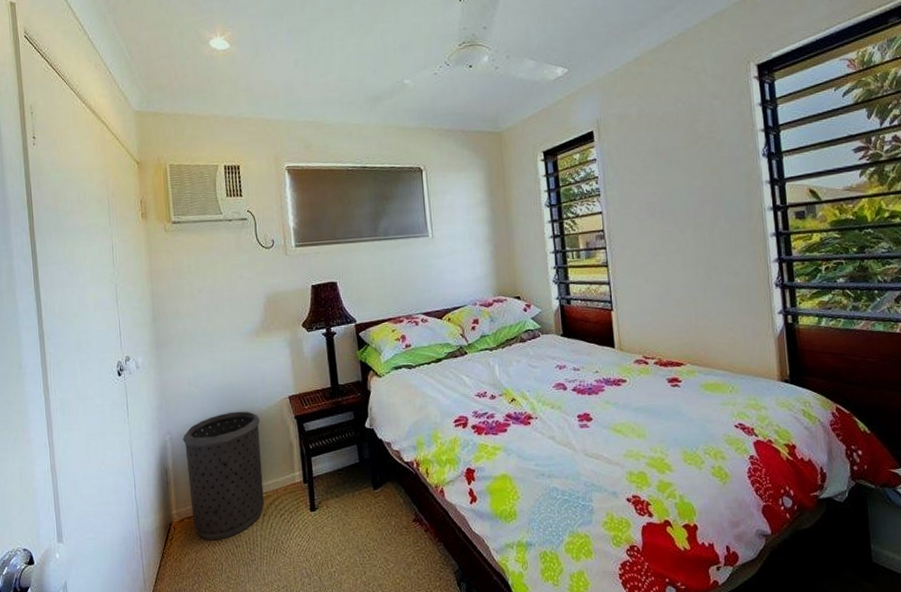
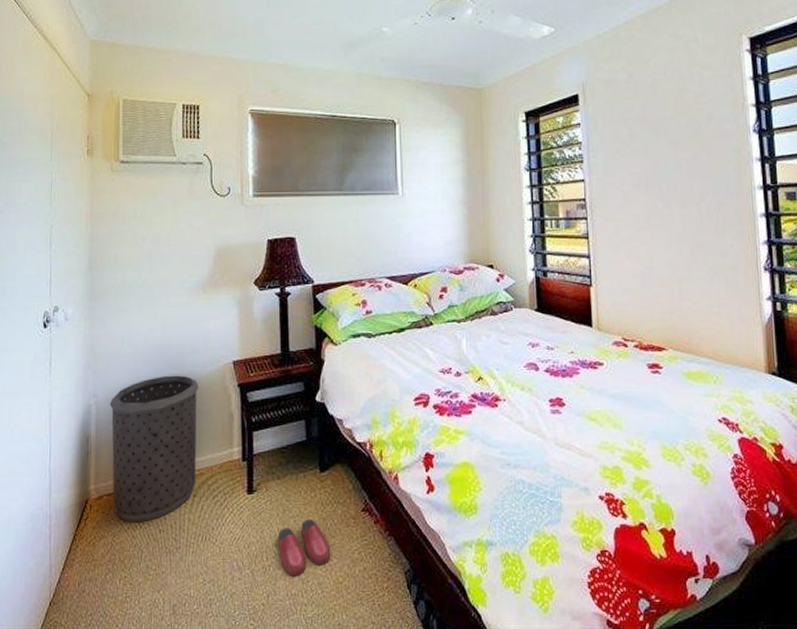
slippers: none [340,530,387,580] -> present [278,519,330,577]

